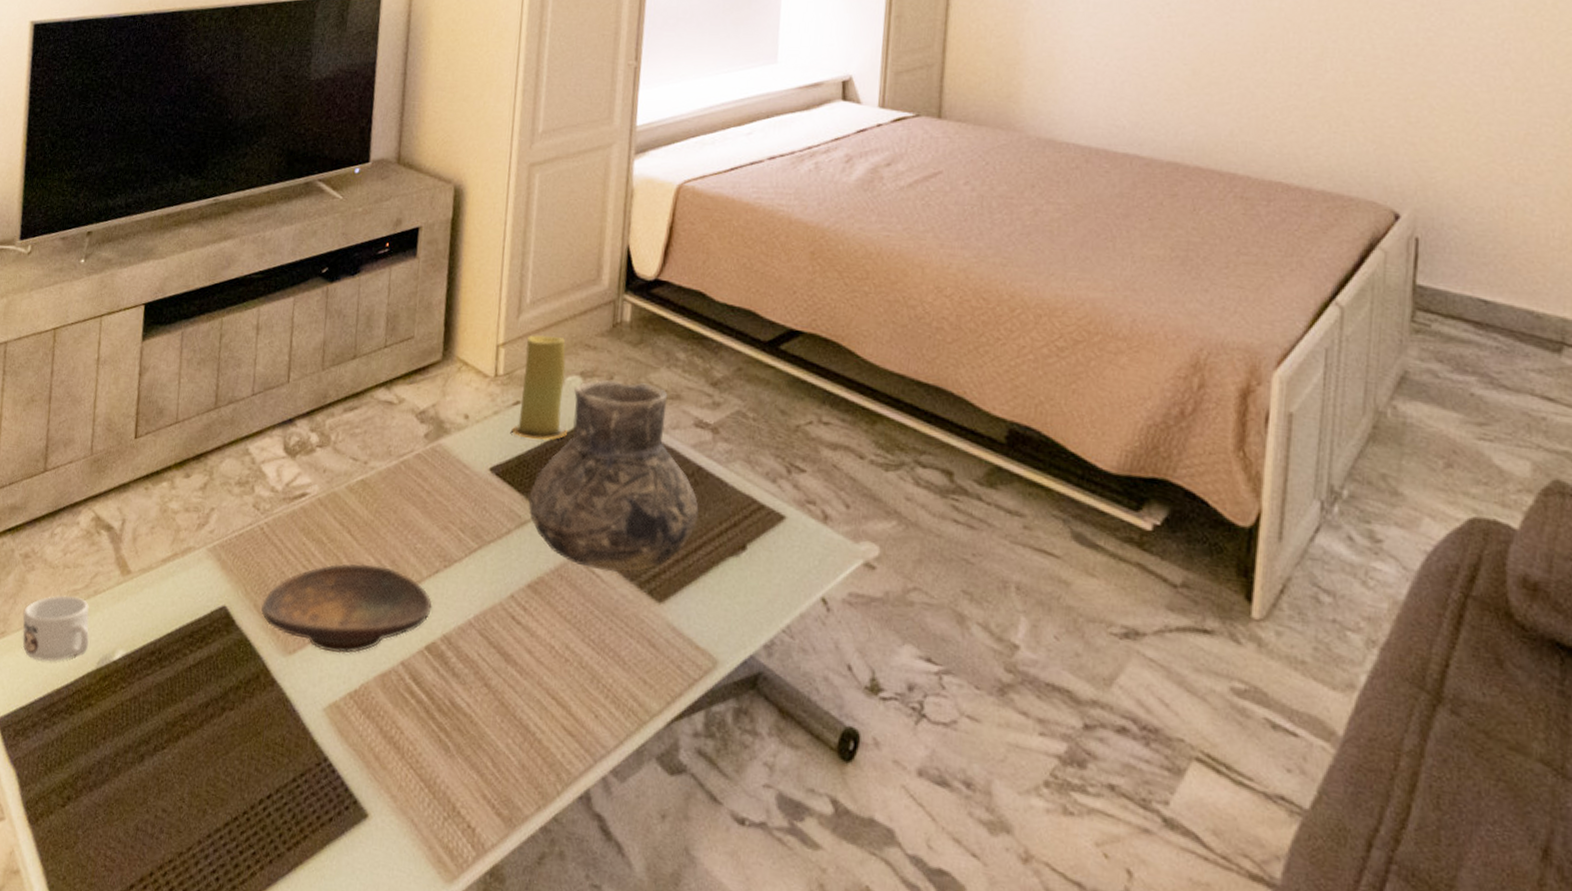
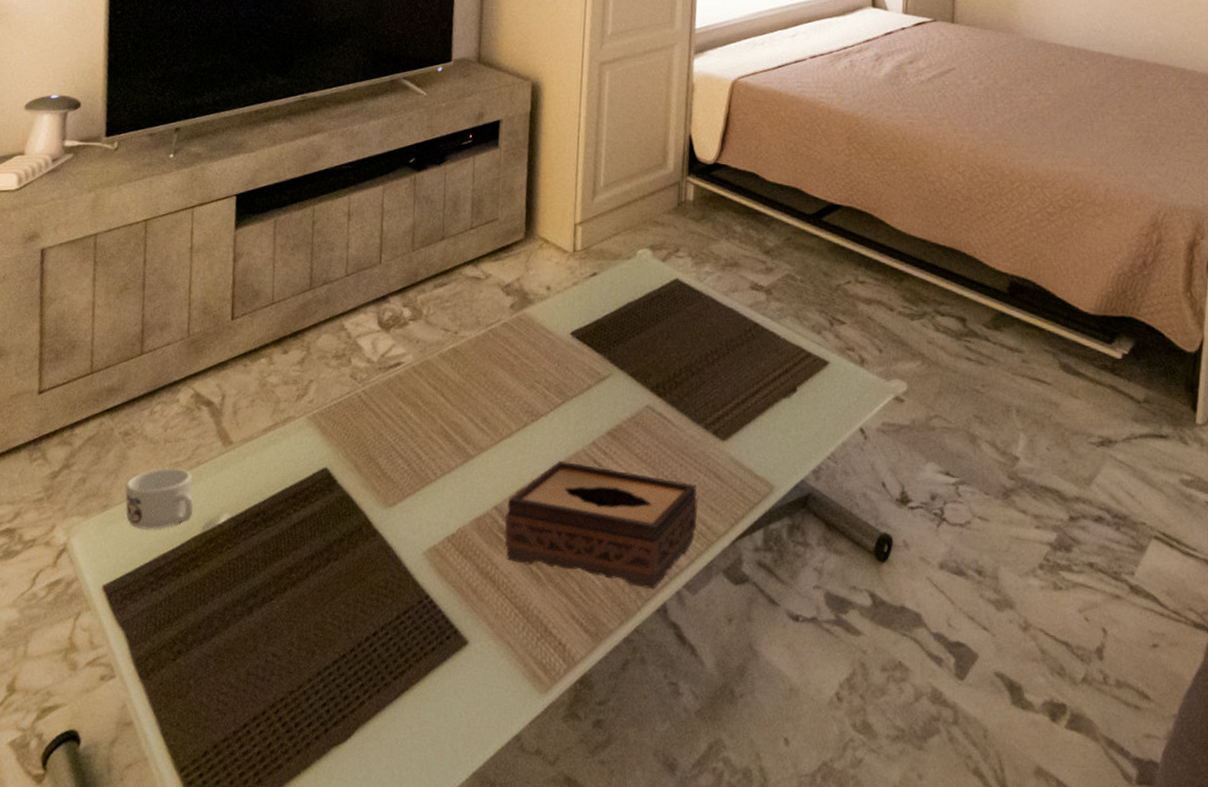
decorative bowl: present [261,562,432,654] -> none [361,422,522,503]
tissue box: none [411,615,629,773] -> present [505,461,698,590]
candle: present [512,334,567,440] -> none [590,213,640,306]
vase: present [528,379,699,572] -> none [606,251,756,417]

